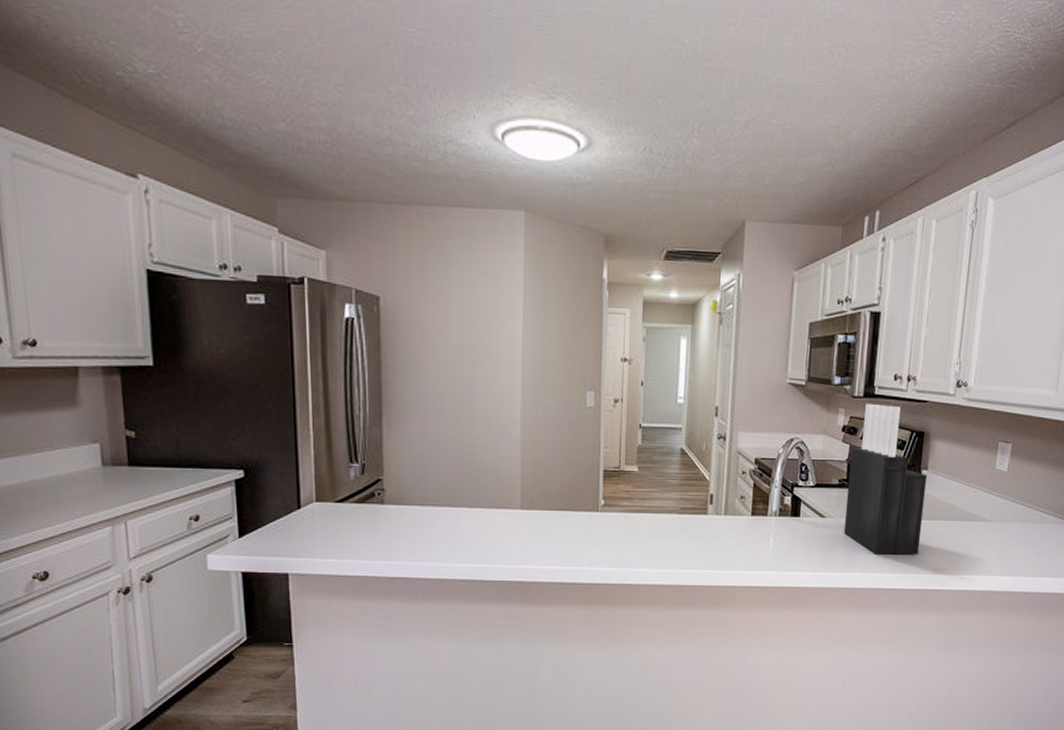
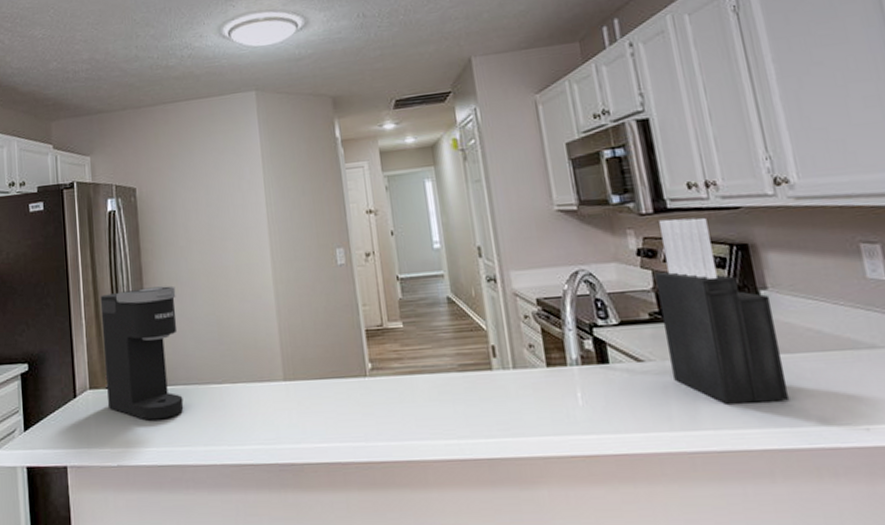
coffee maker: none [331,405,418,536] -> present [100,285,184,421]

